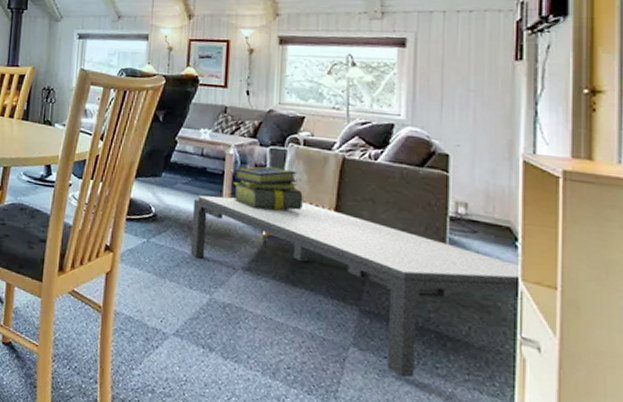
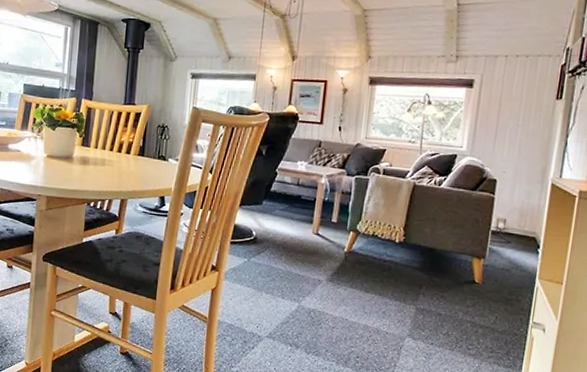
coffee table: present [190,195,522,378] -> none [284,219,538,358]
stack of books: present [233,166,303,211] -> none [322,193,380,231]

